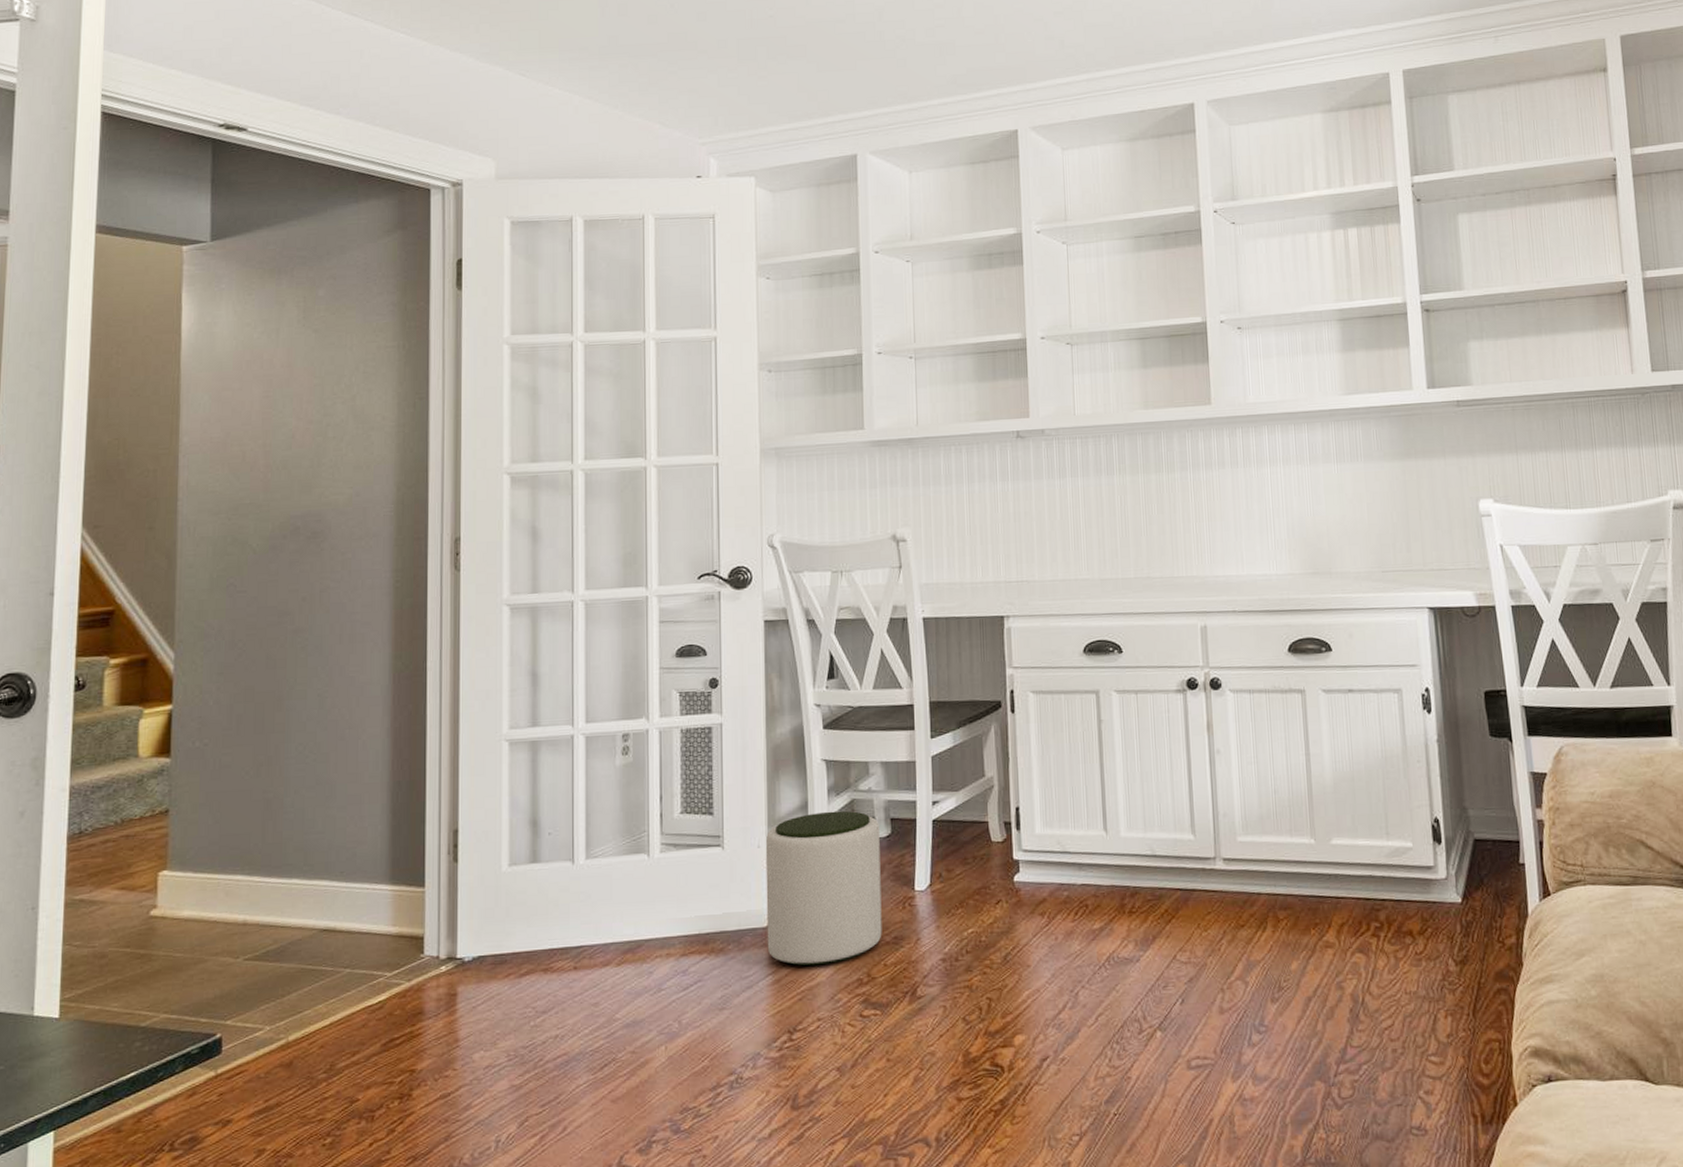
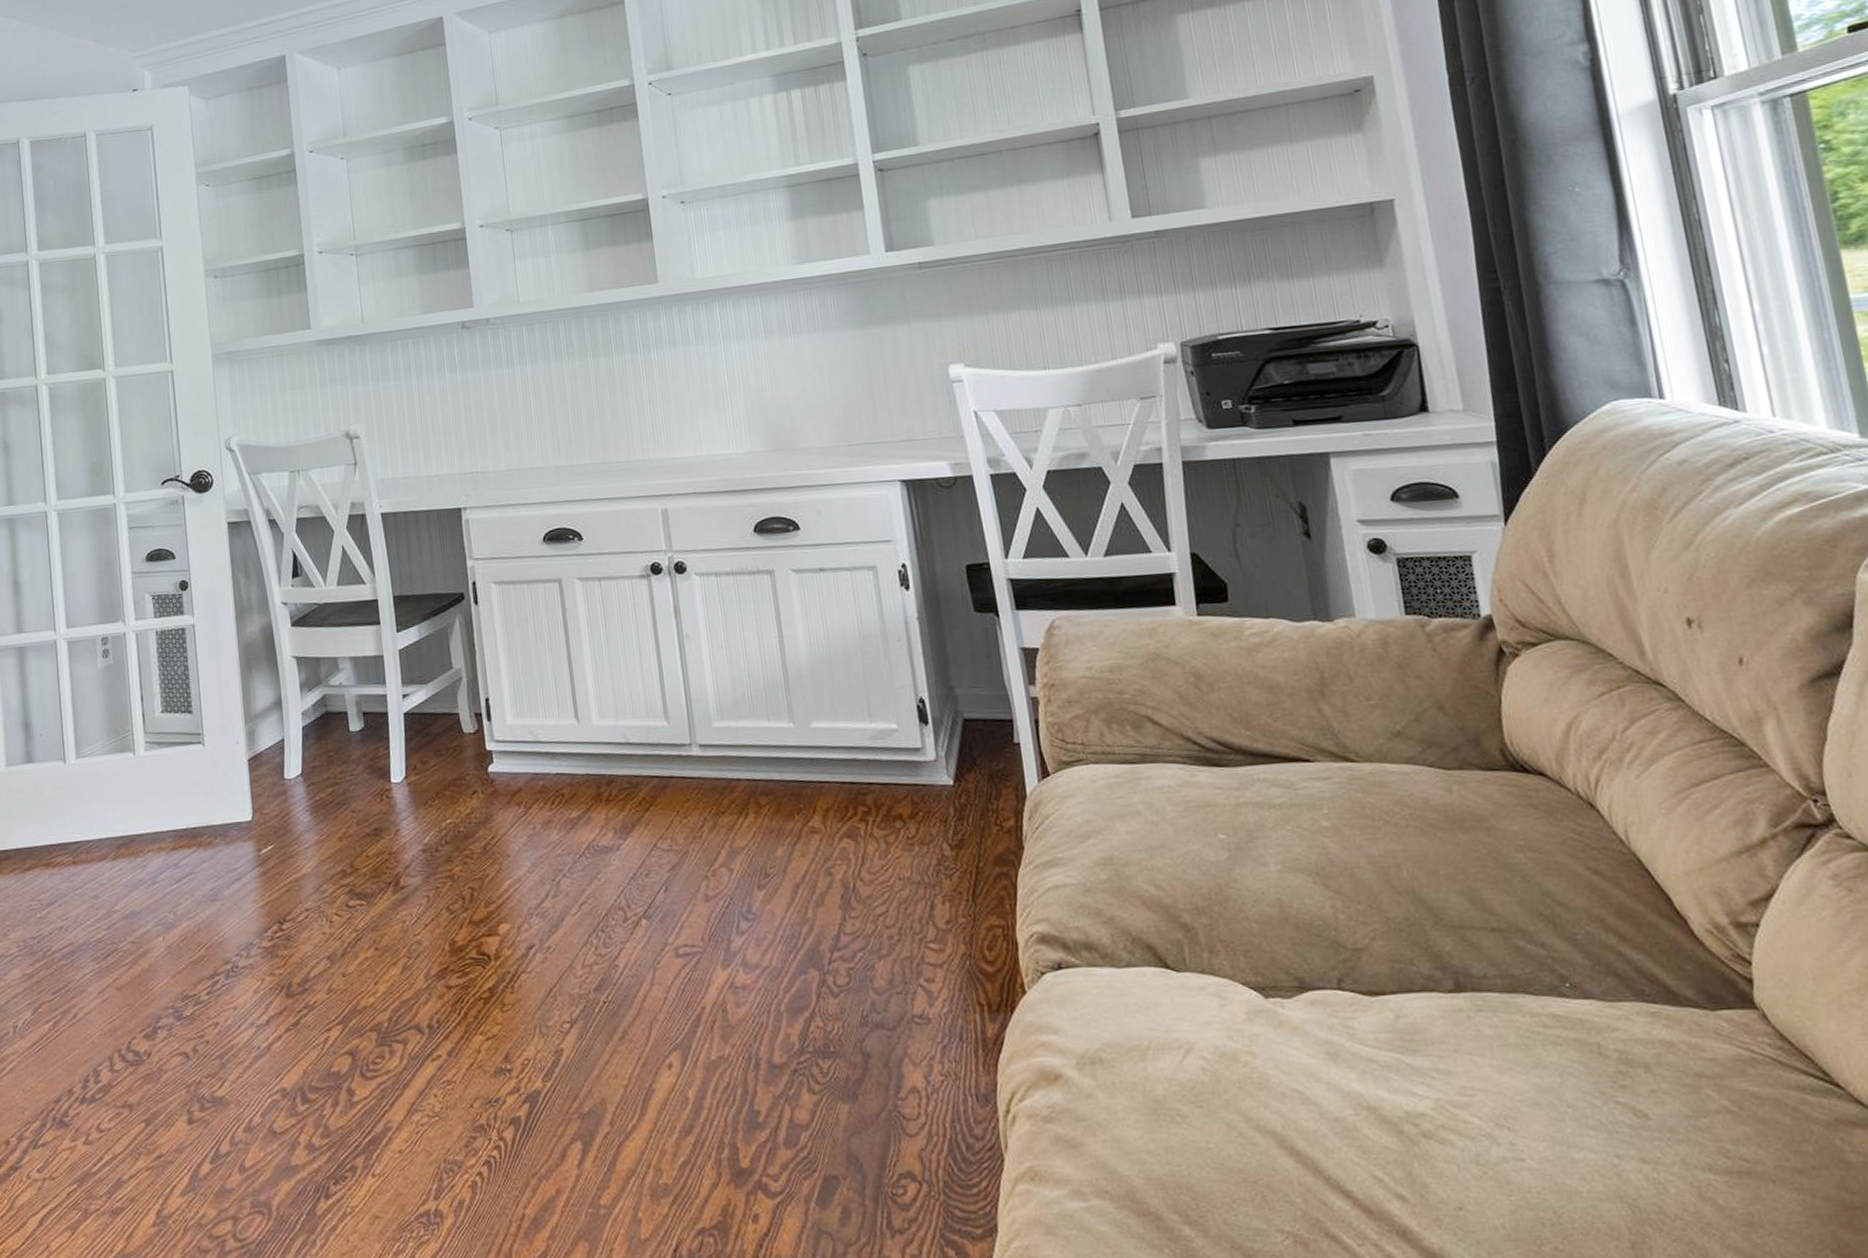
plant pot: present [765,810,882,967] -> none [244,706,362,859]

